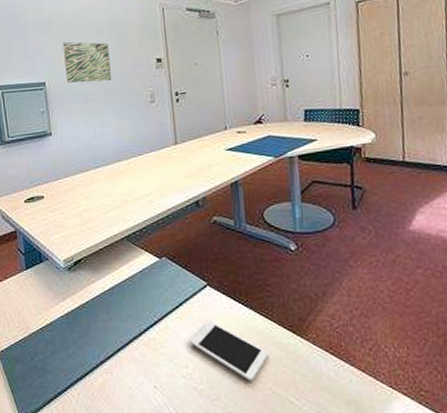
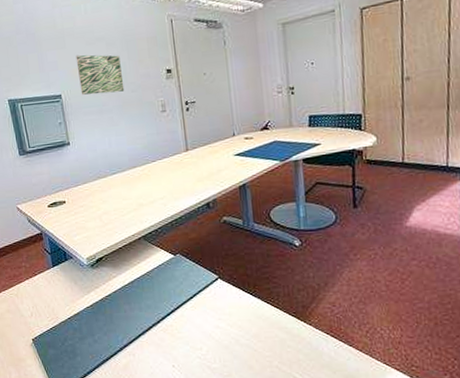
cell phone: present [190,321,269,382] -> none [203,309,275,361]

